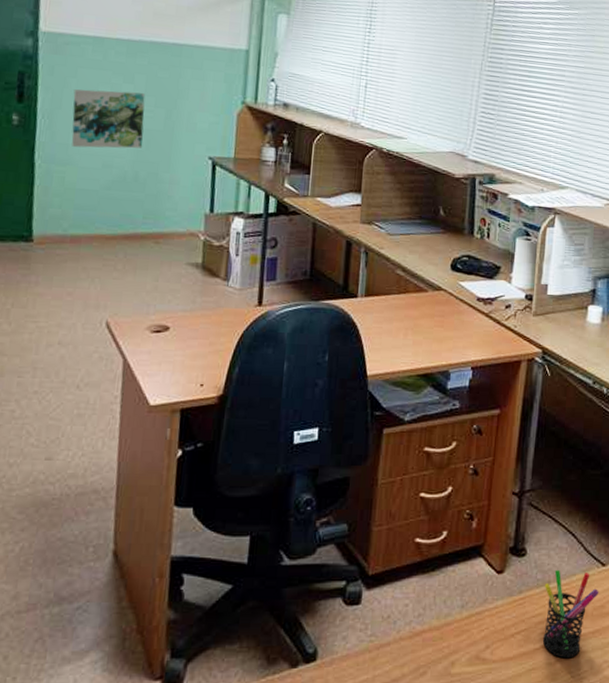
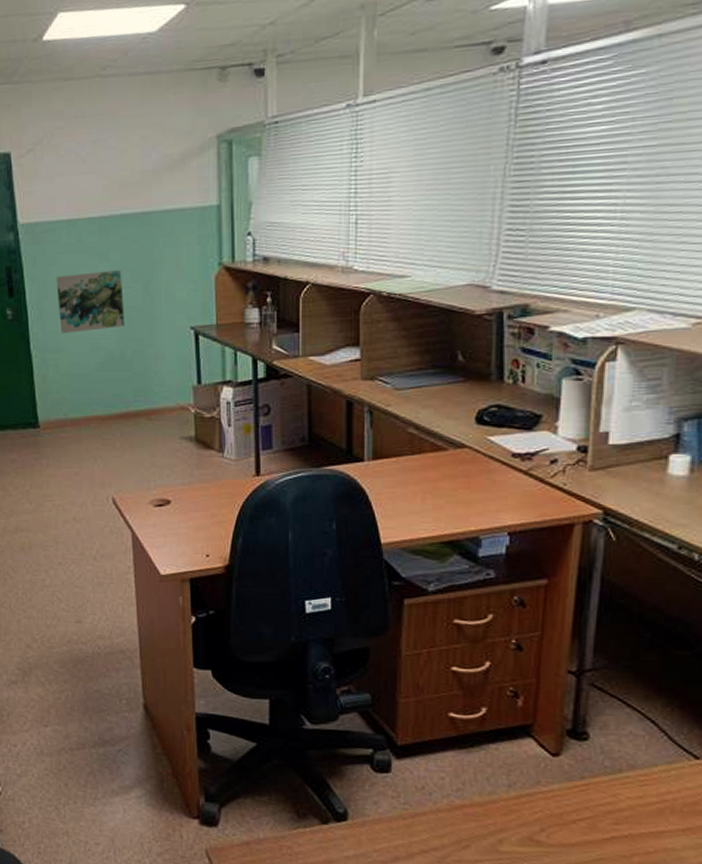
pen holder: present [542,570,599,659] -> none [613,759,691,854]

